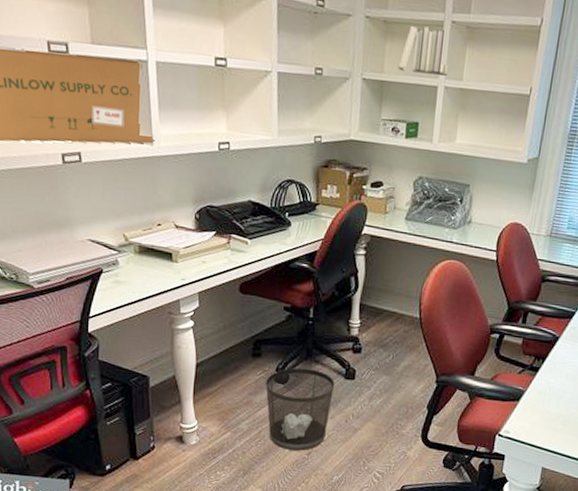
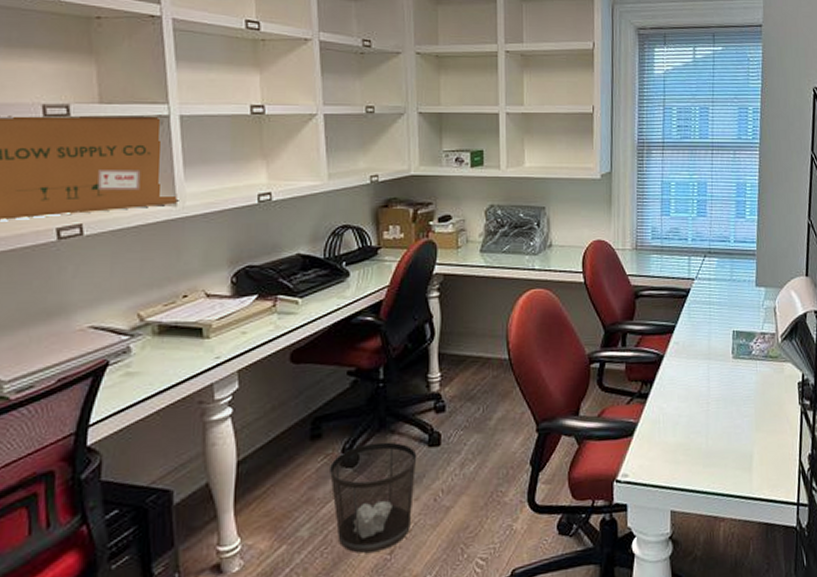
books: present [397,25,449,76] -> none [455,57,508,102]

